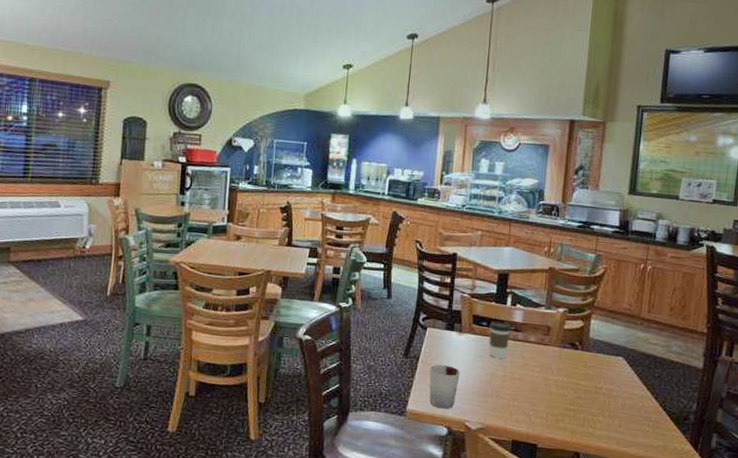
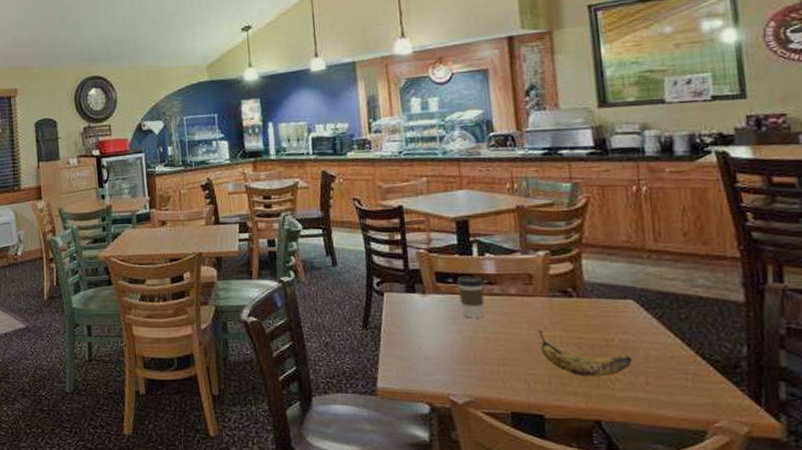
cup: present [429,364,460,409] -> none [395,333,433,383]
banana: none [545,373,613,417] -> present [537,329,632,377]

